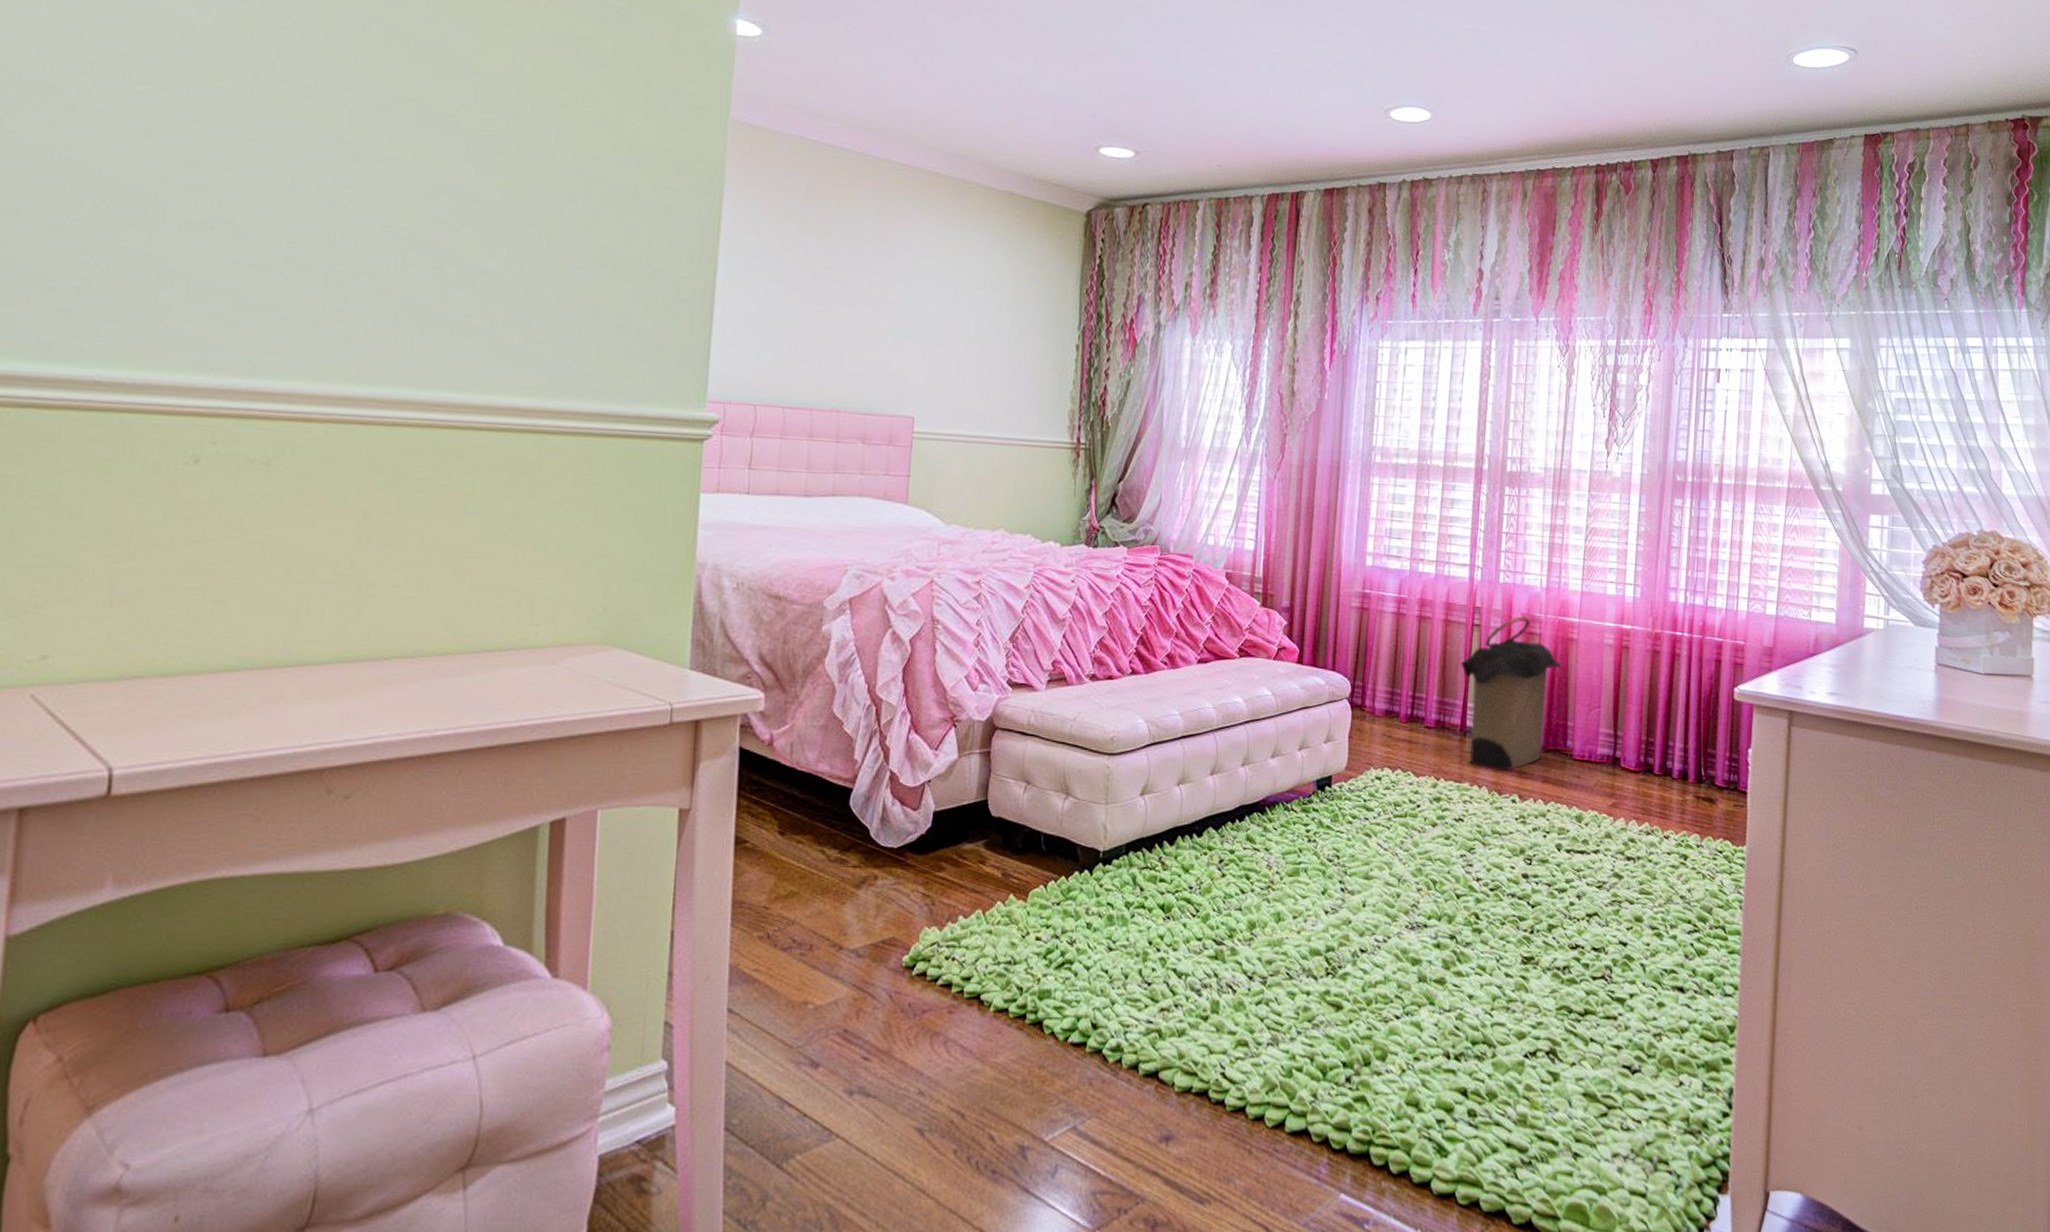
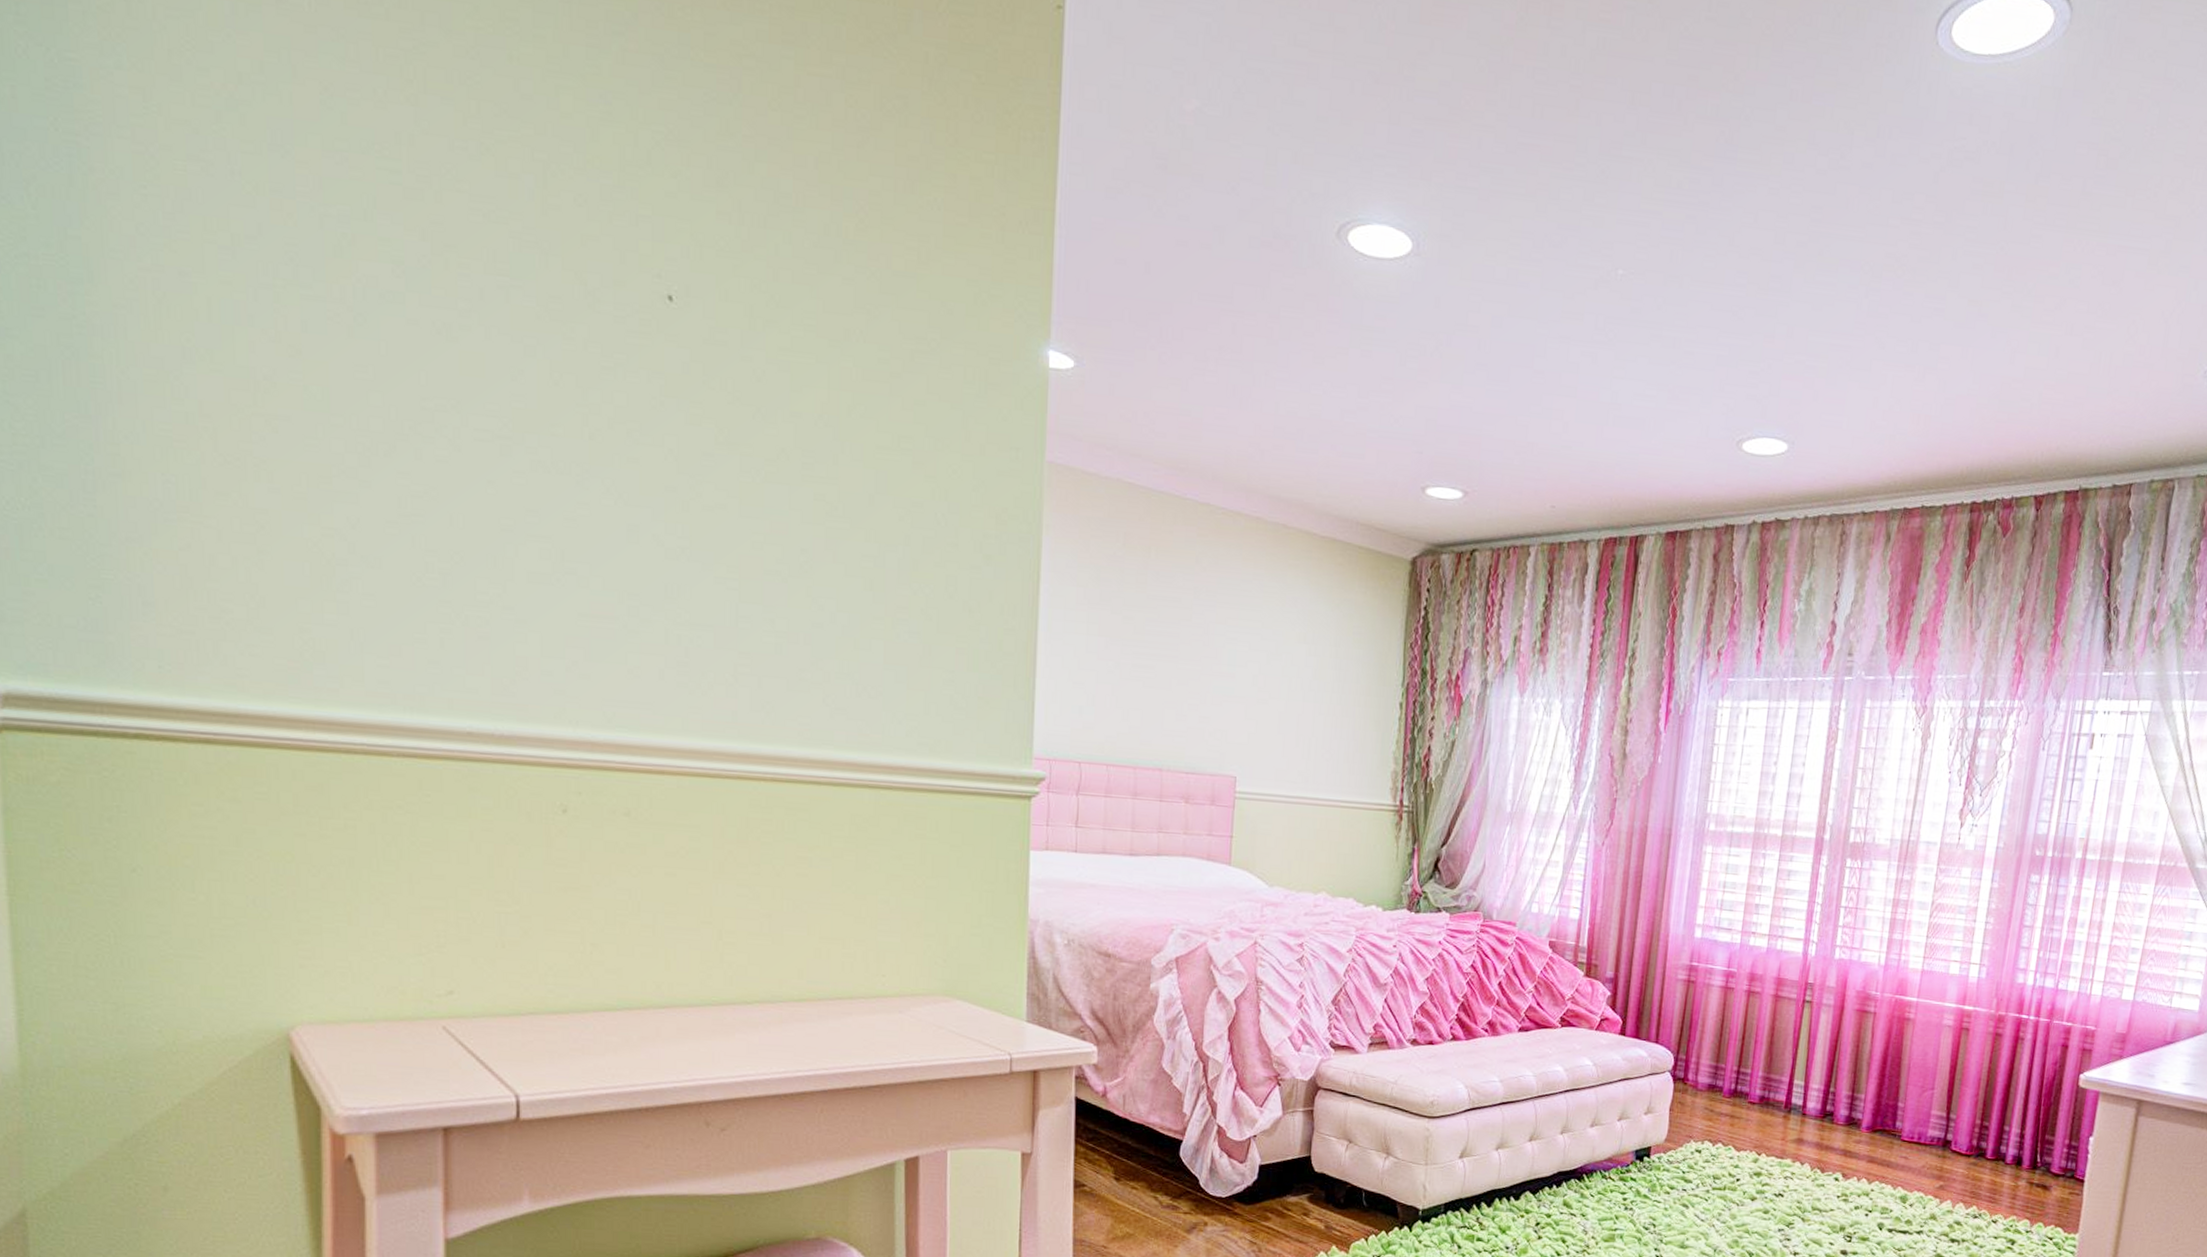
laundry hamper: present [1460,615,1563,772] -> none [1788,993,1897,1150]

